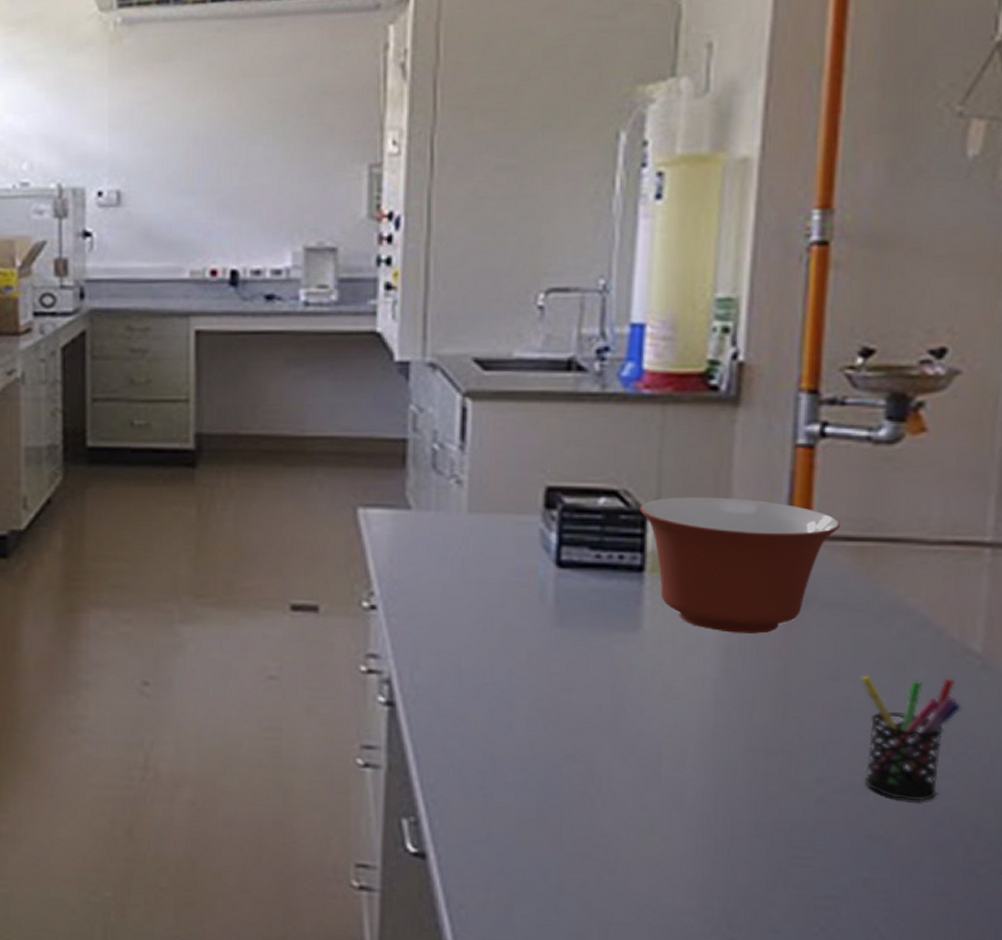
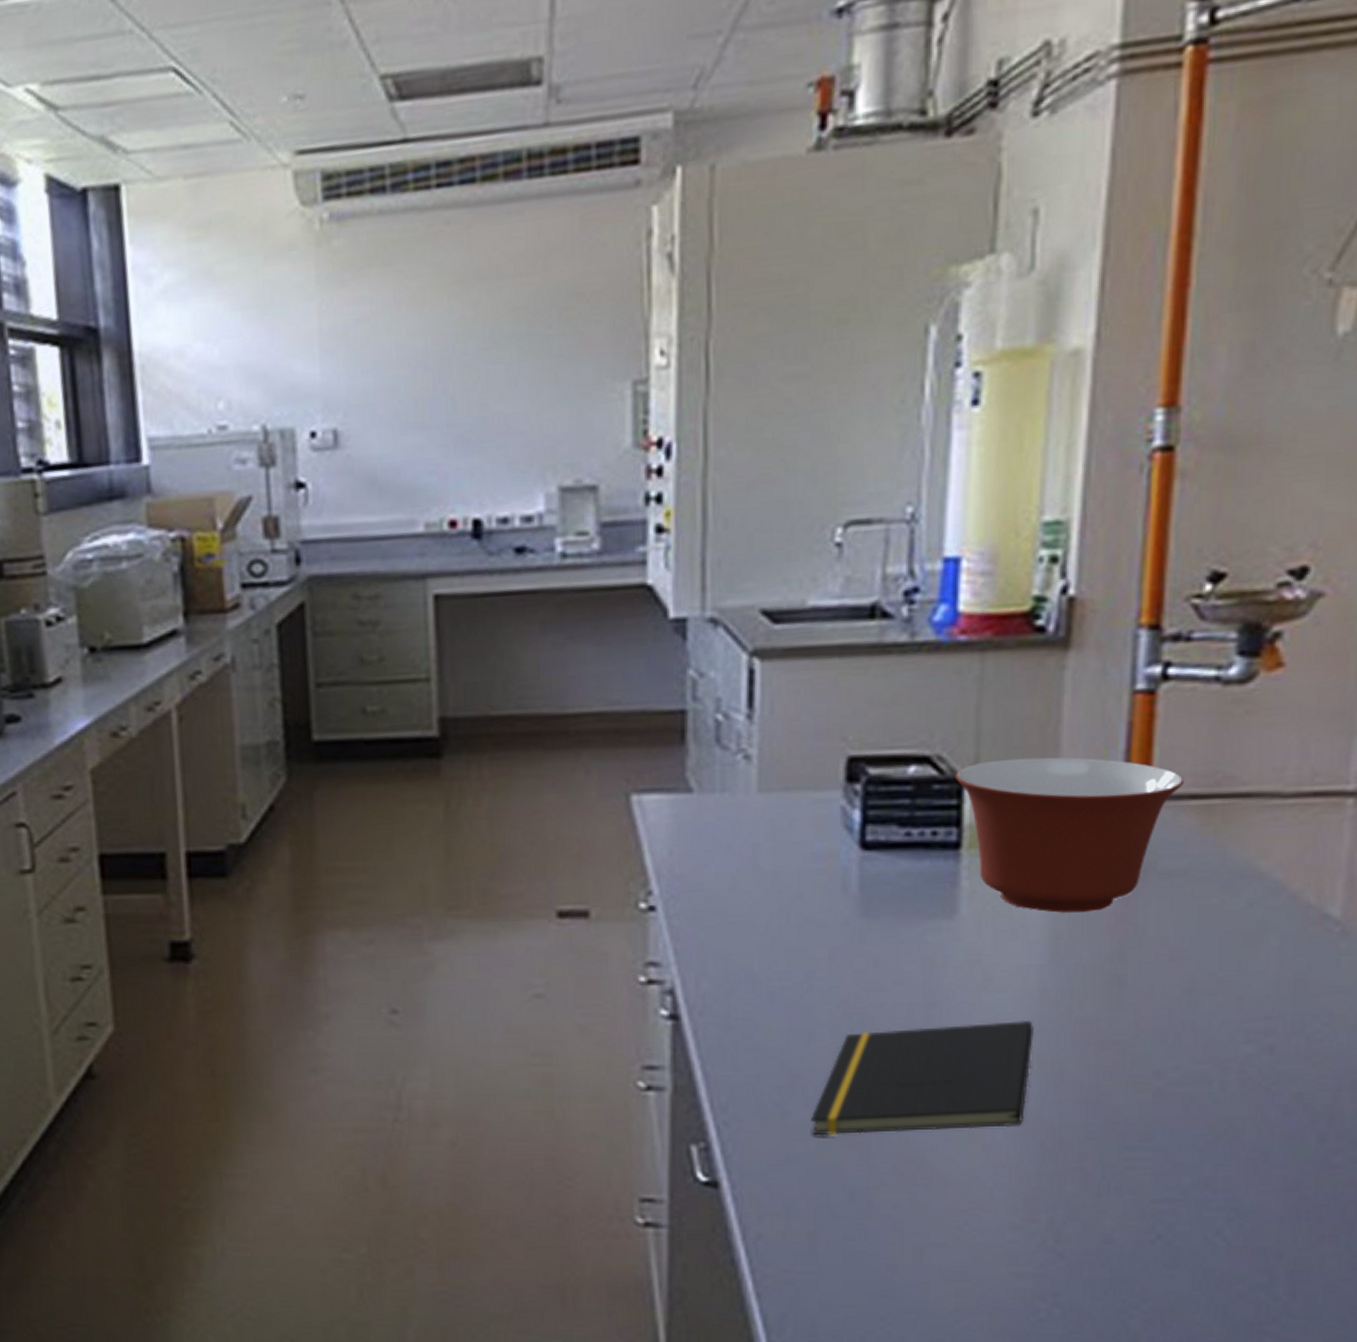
notepad: none [509,725,710,821] -> present [811,1020,1035,1136]
pen holder: present [861,676,962,802] -> none [1205,948,1318,1089]

